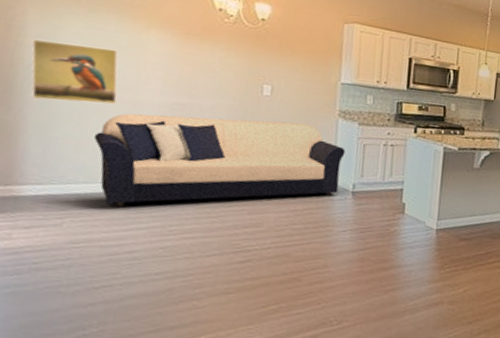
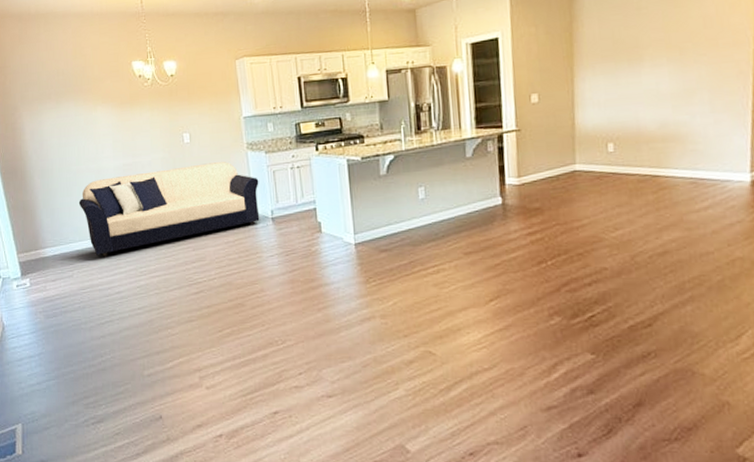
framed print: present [31,39,118,104] -> none [29,130,87,181]

